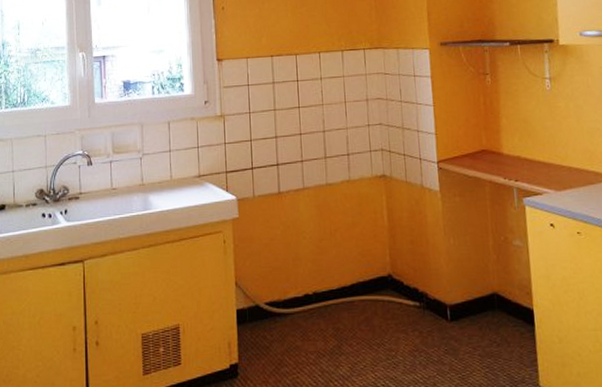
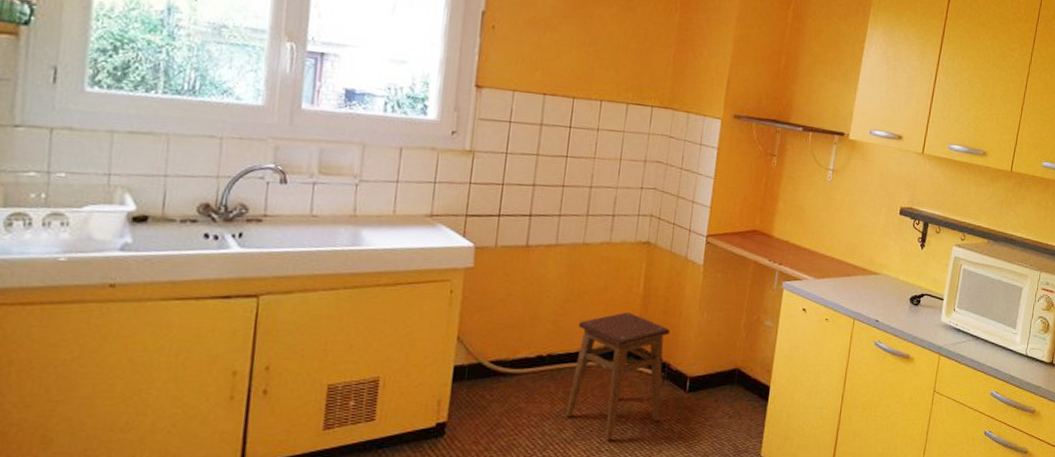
stool: none [335,245,428,376] -> present [566,312,670,441]

